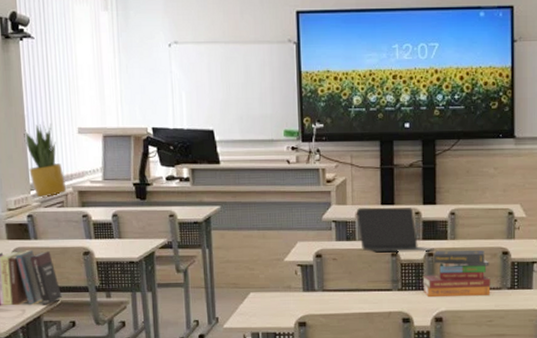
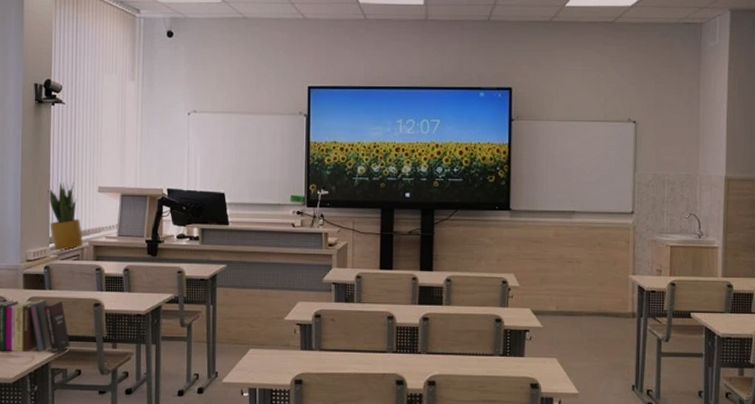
laptop: present [357,207,434,253] -> none [356,271,429,316]
books: present [422,250,491,298] -> none [417,315,484,362]

